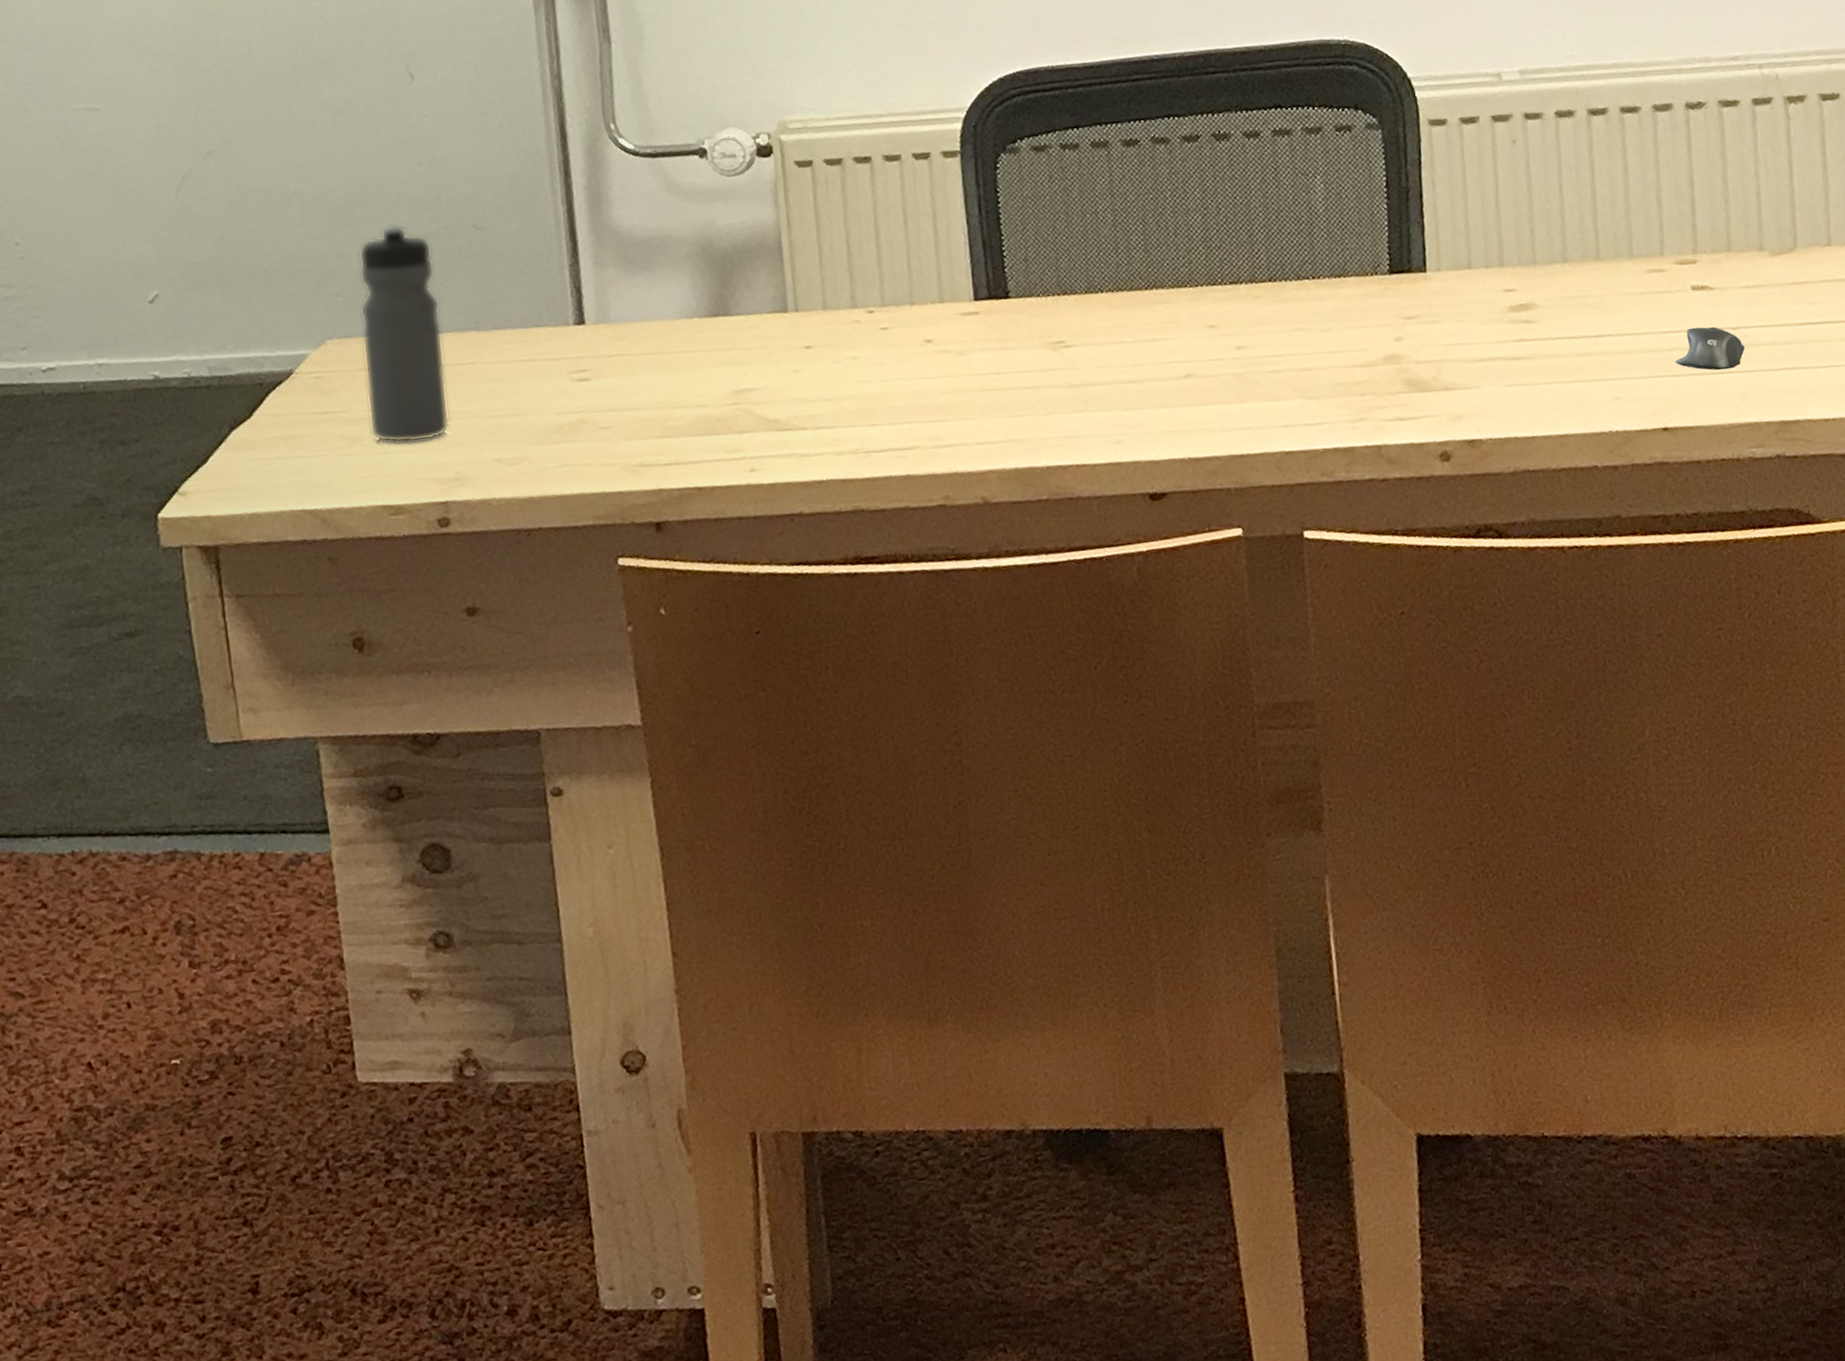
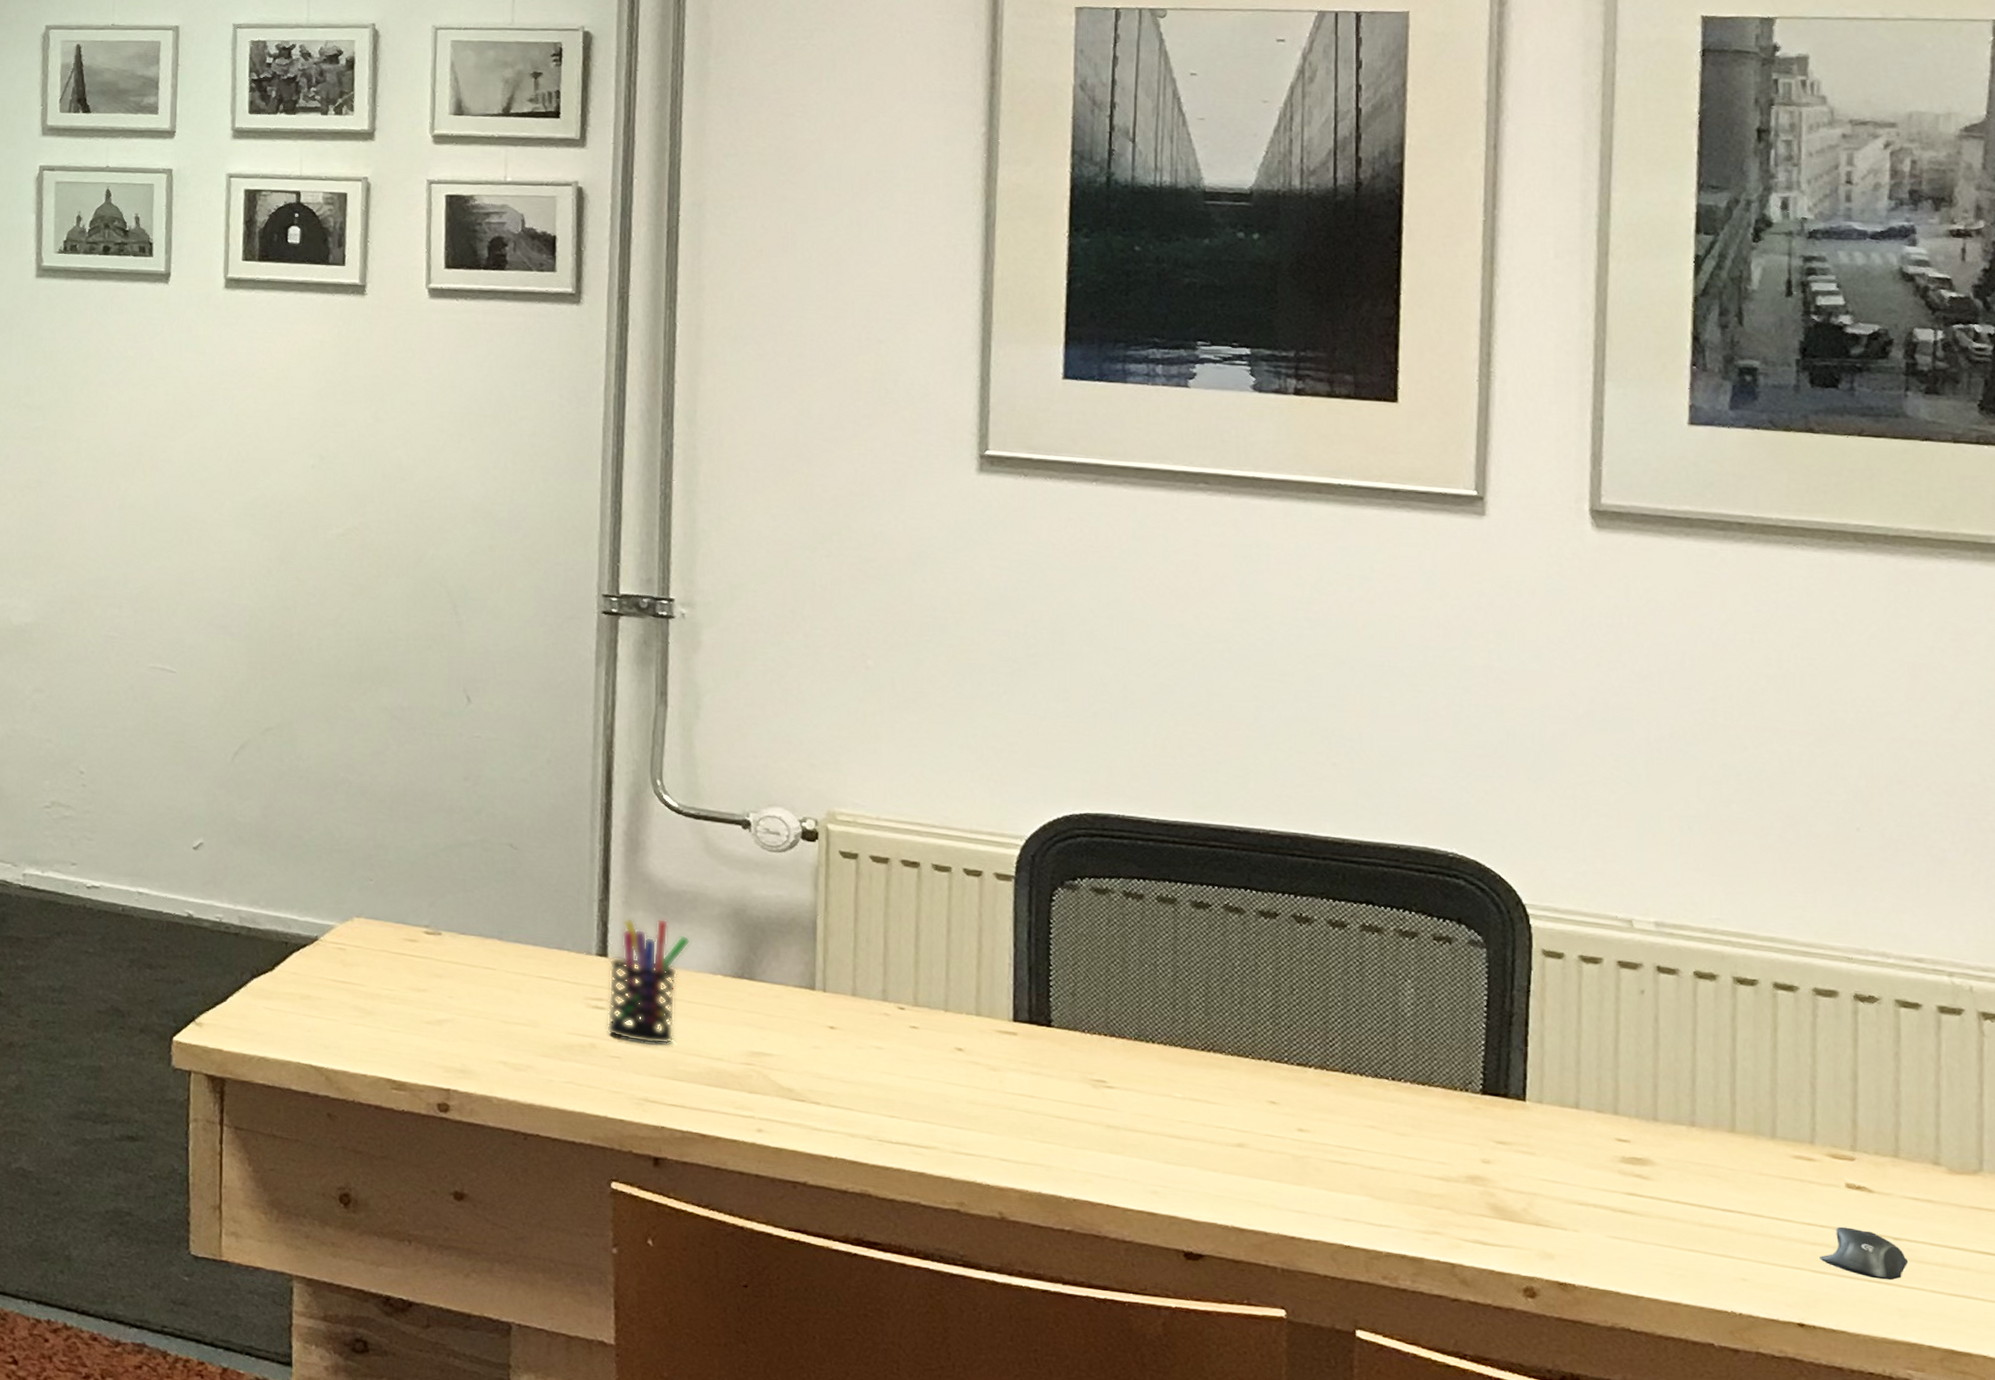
water bottle: present [359,222,450,444] -> none [384,825,467,1030]
pen holder: none [587,270,664,408] -> present [606,918,691,1045]

